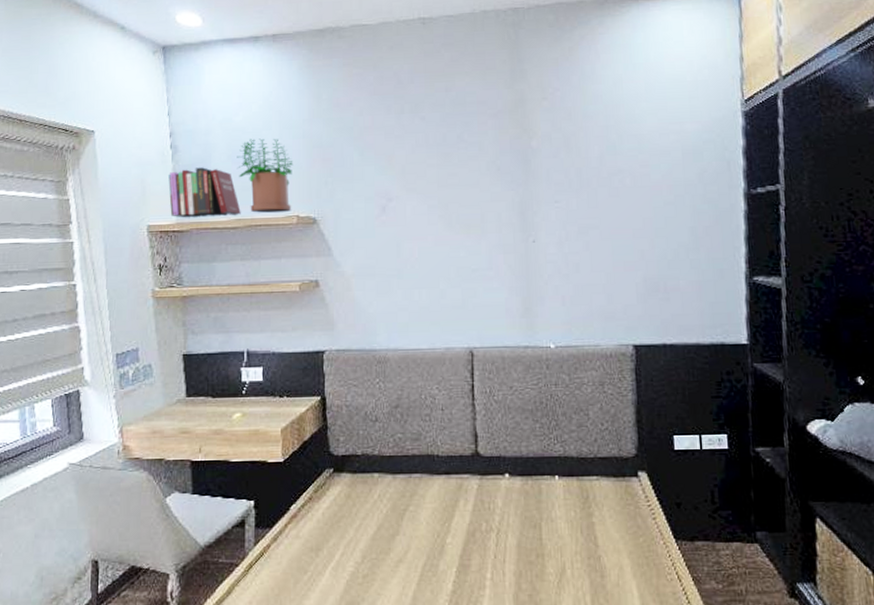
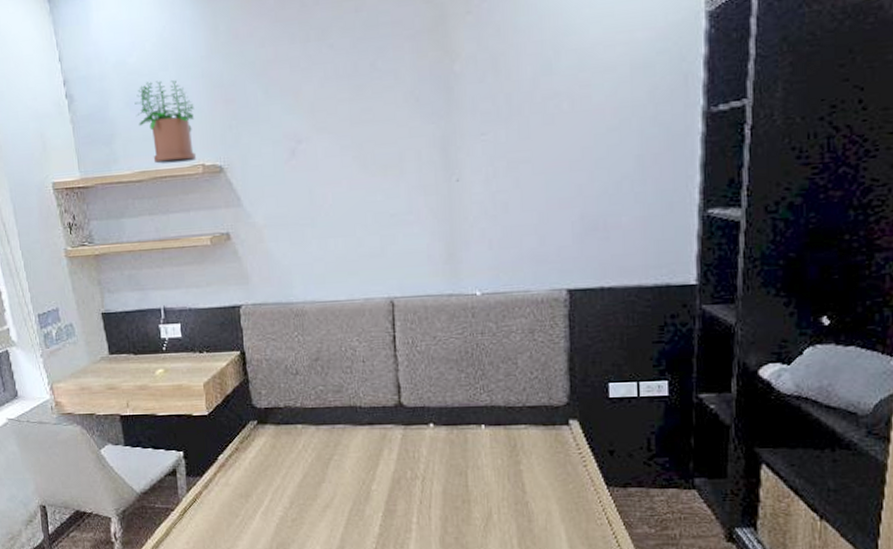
books: present [168,167,241,218] -> none [67,116,145,173]

